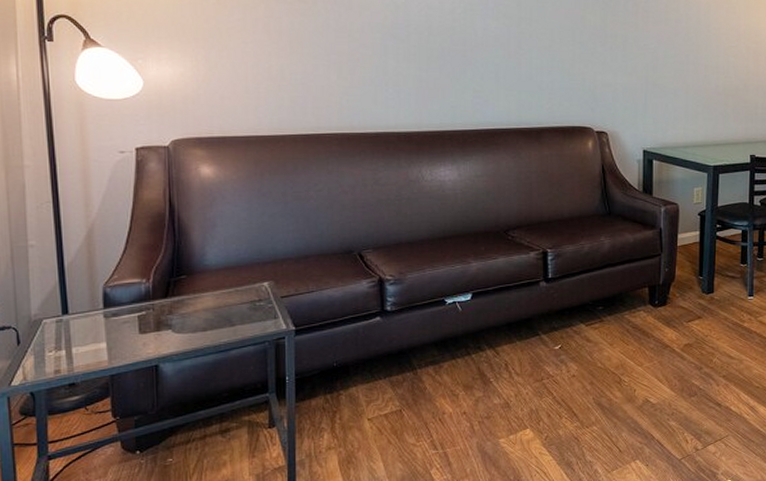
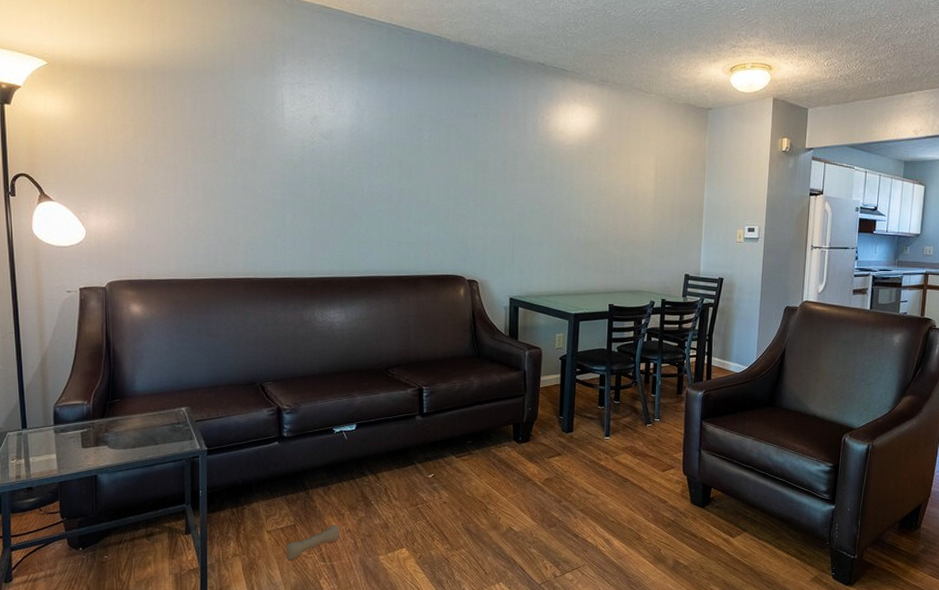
dog toy: none [390,407,453,451] -> present [285,524,339,560]

